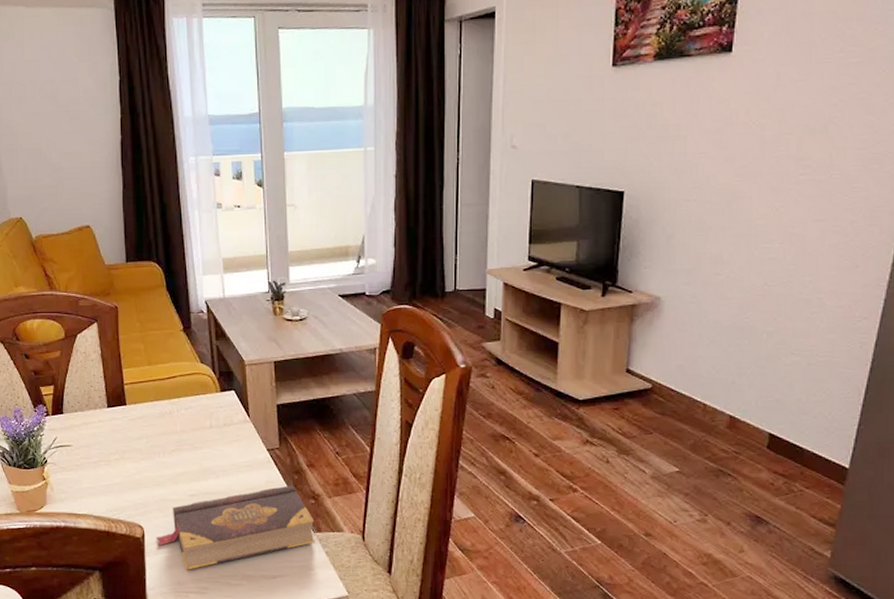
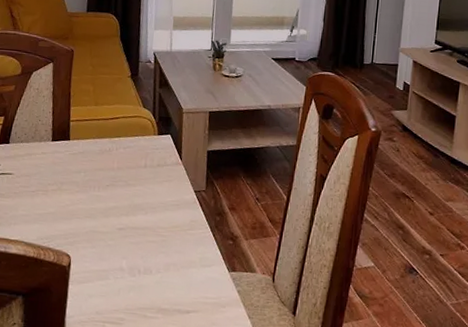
book: present [155,485,315,570] -> none [81,225,231,301]

